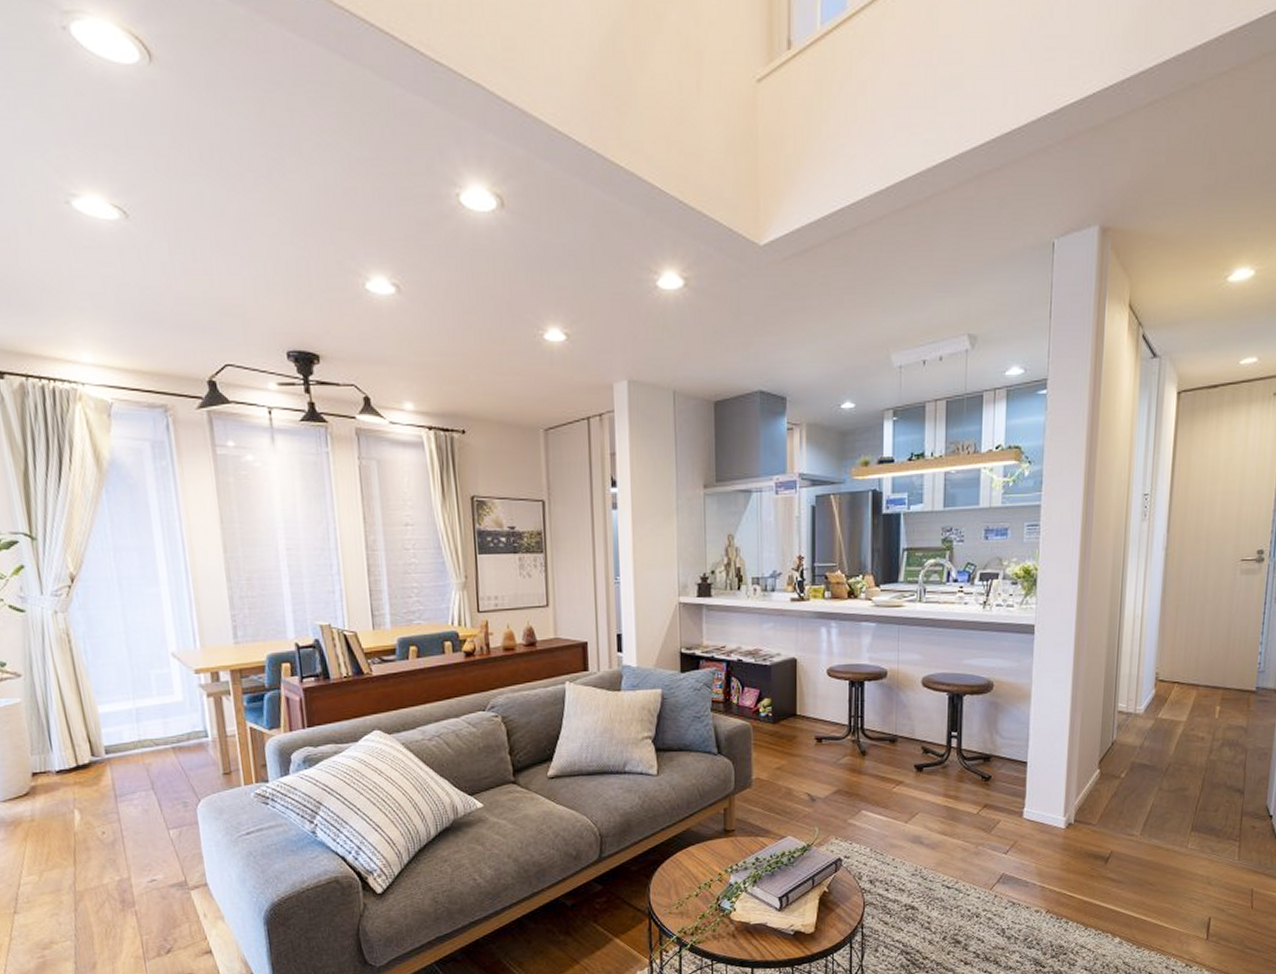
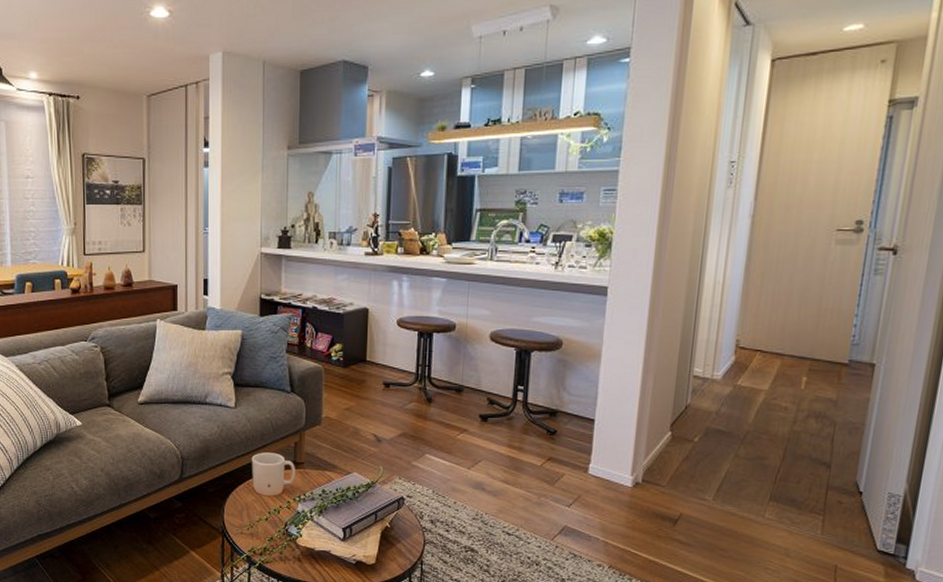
mug: none [677,821,727,870] -> present [251,452,296,497]

